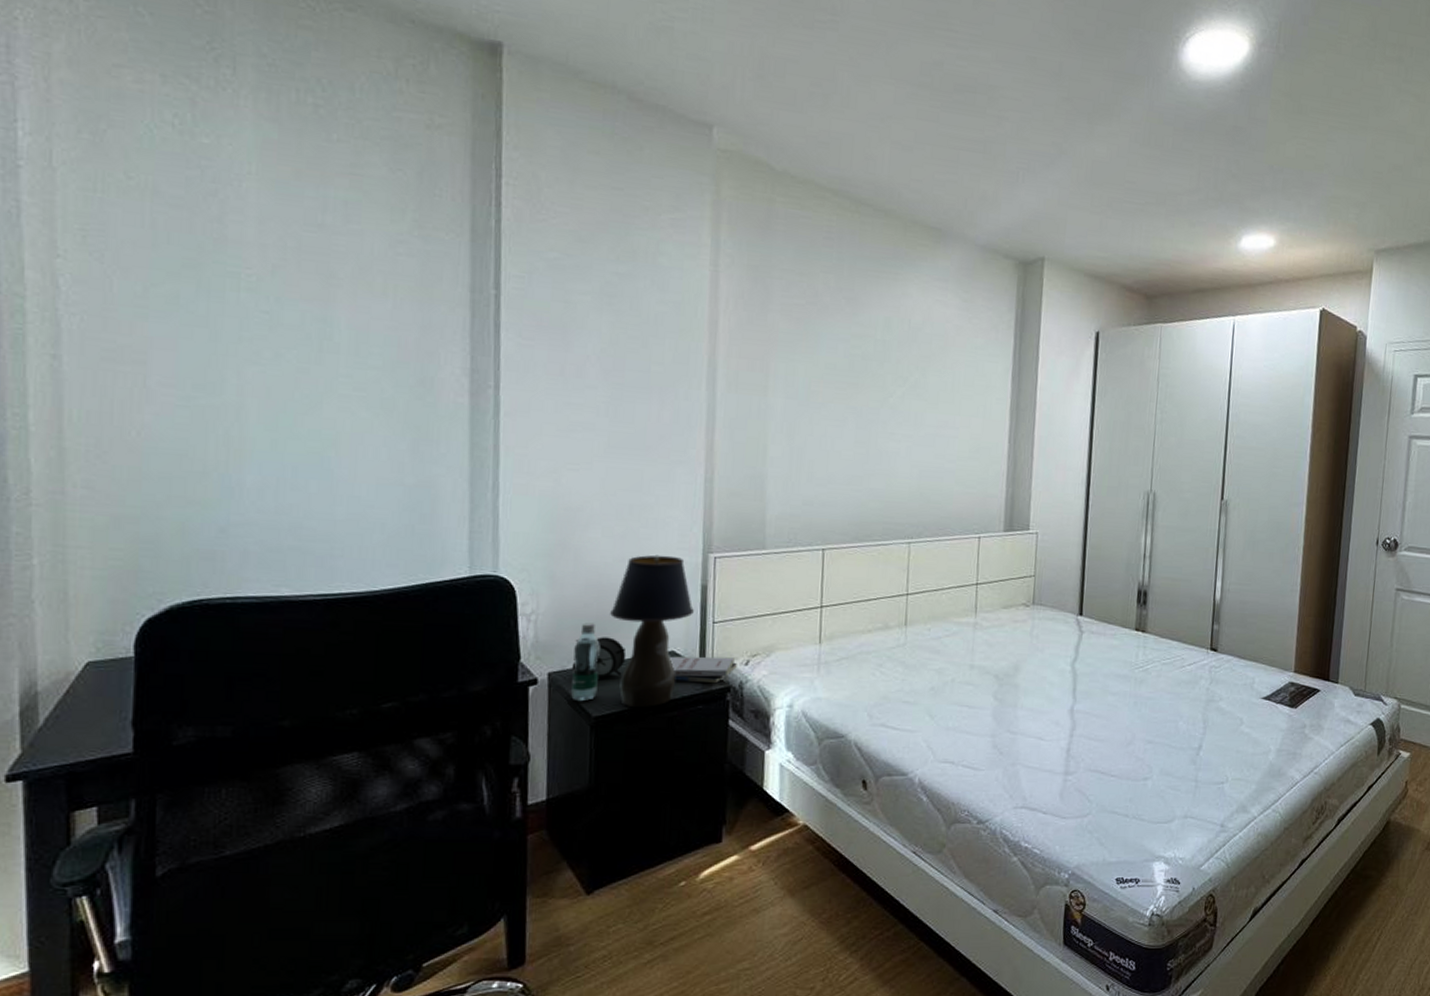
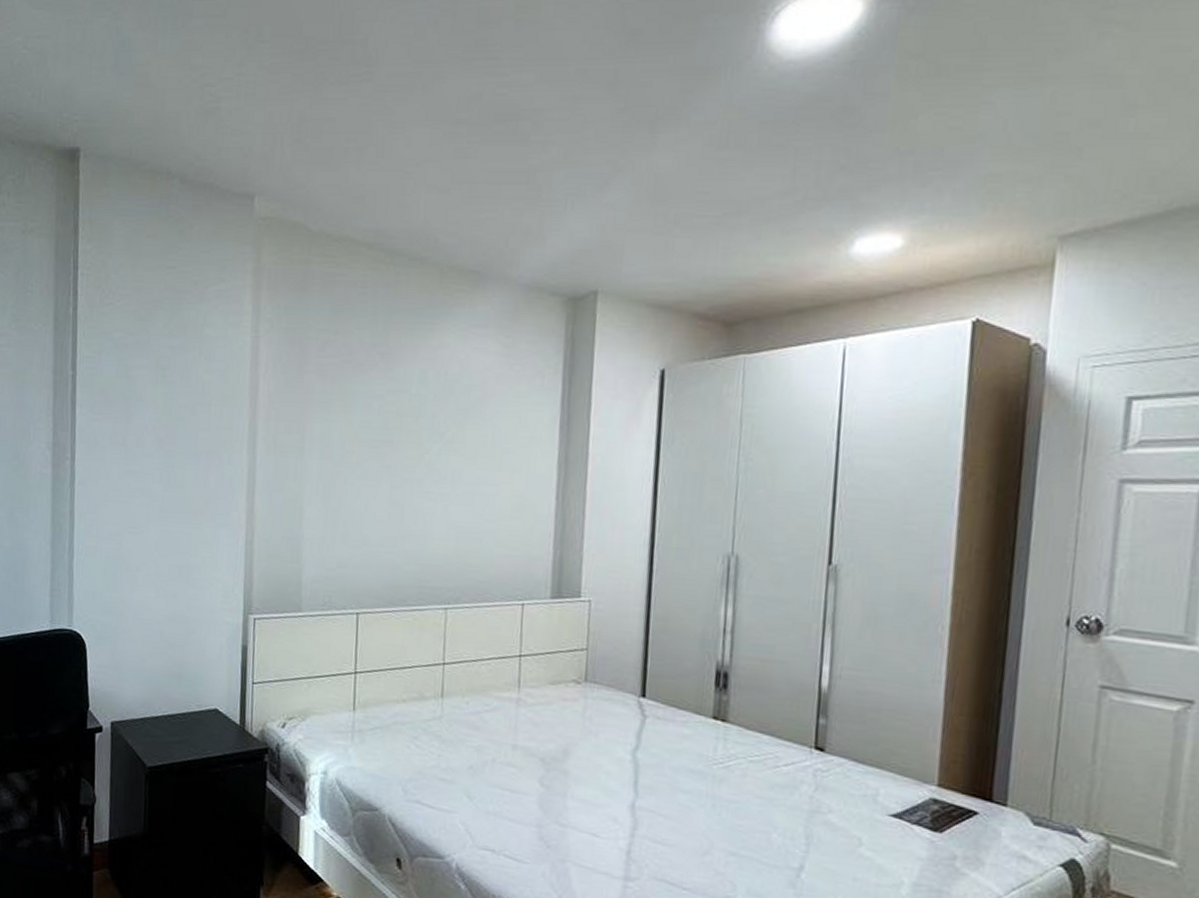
bottle: present [571,623,600,702] -> none [129,677,154,752]
alarm clock: present [571,637,627,679] -> none [130,691,176,732]
table lamp: present [610,554,694,708] -> none [162,614,235,763]
books: present [668,656,737,684] -> none [212,714,274,744]

